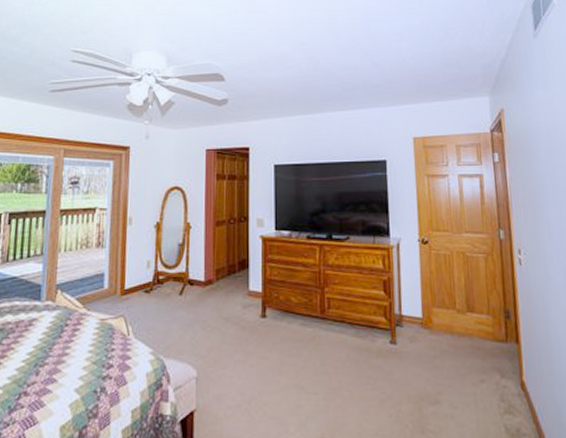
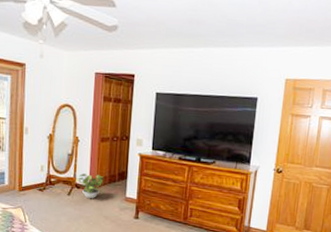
potted plant: none [187,266,222,296] -> present [75,173,104,198]

